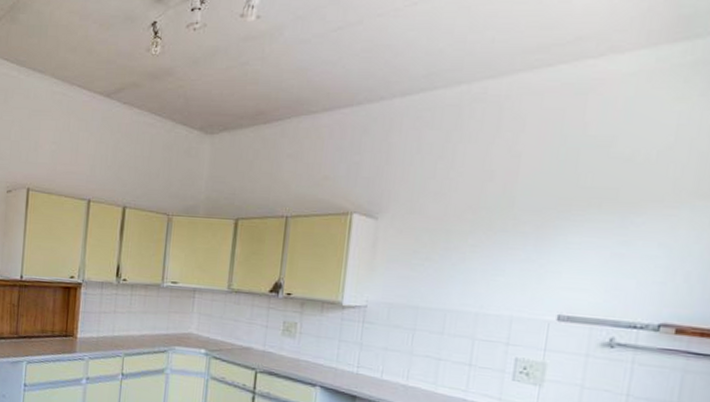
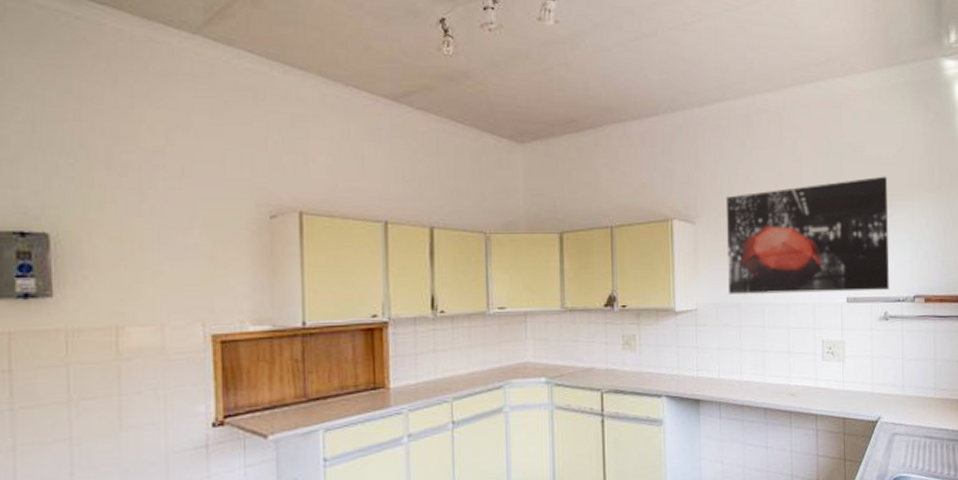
wall art: none [406,177,644,314] -> present [725,176,889,294]

